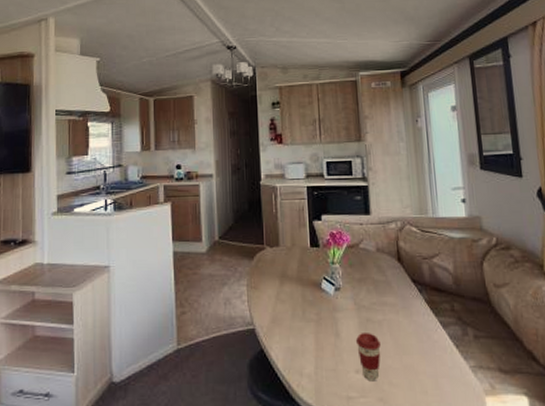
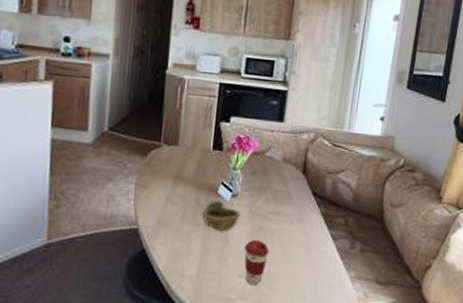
decorative bowl: none [312,295,346,325] -> present [203,200,241,231]

